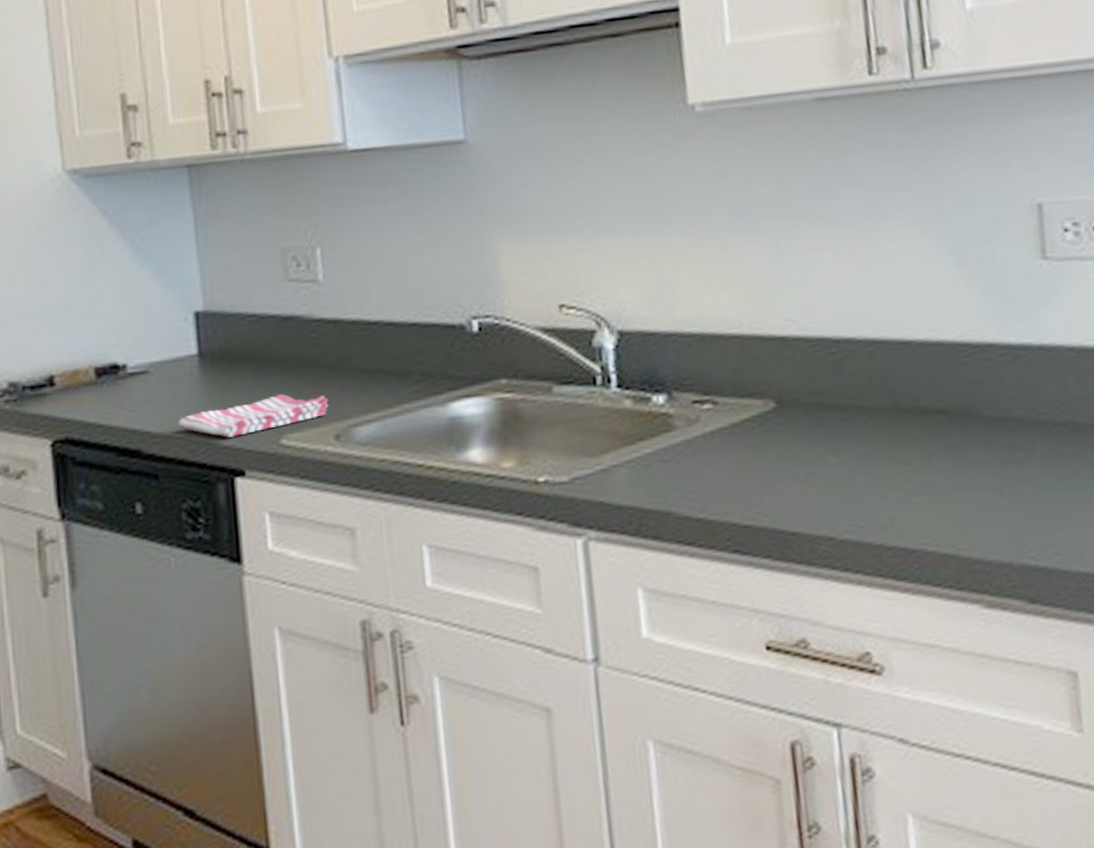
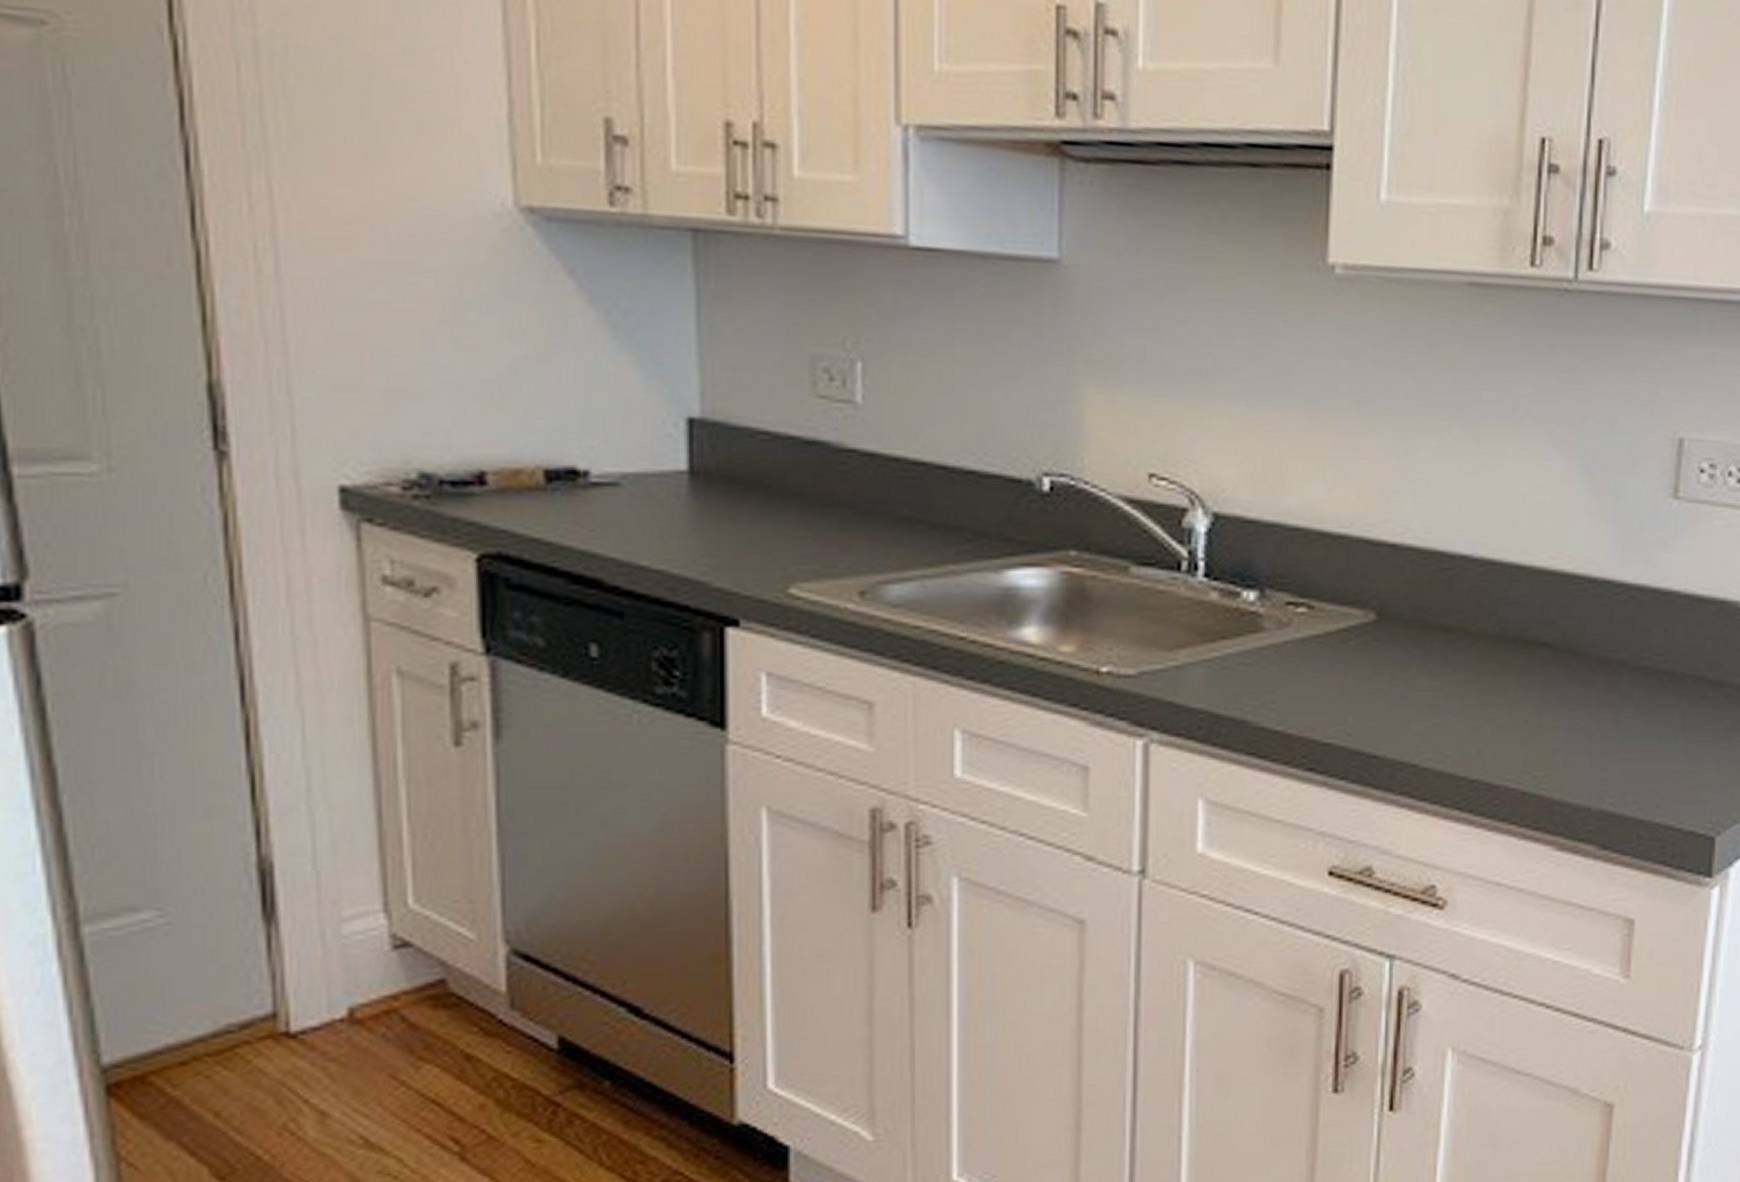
dish towel: present [178,394,329,438] -> none [654,534,855,578]

